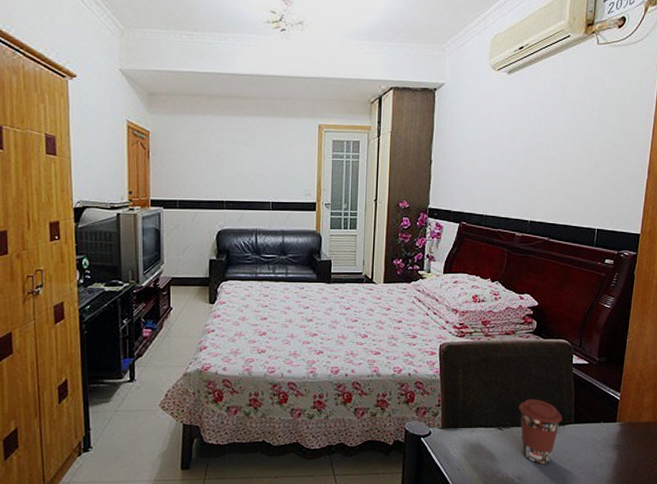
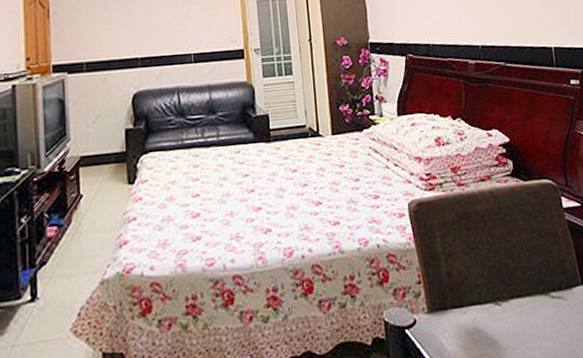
coffee cup: present [518,399,563,464] -> none [513,258,568,346]

